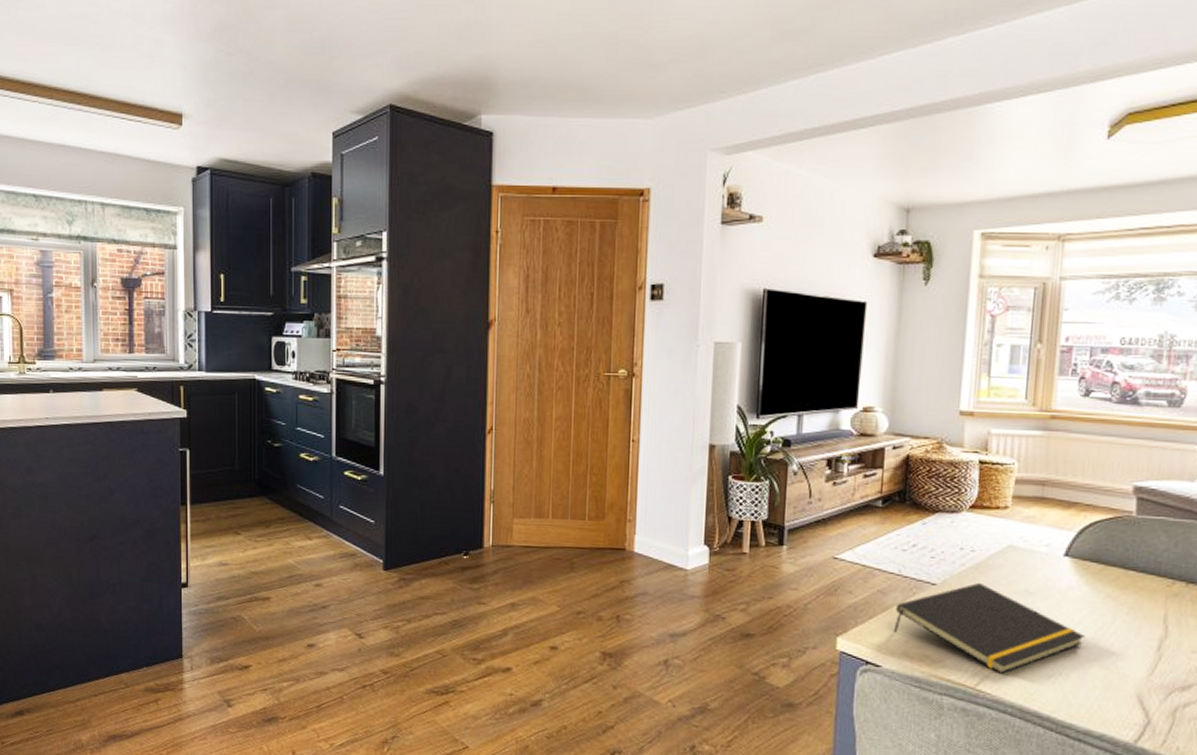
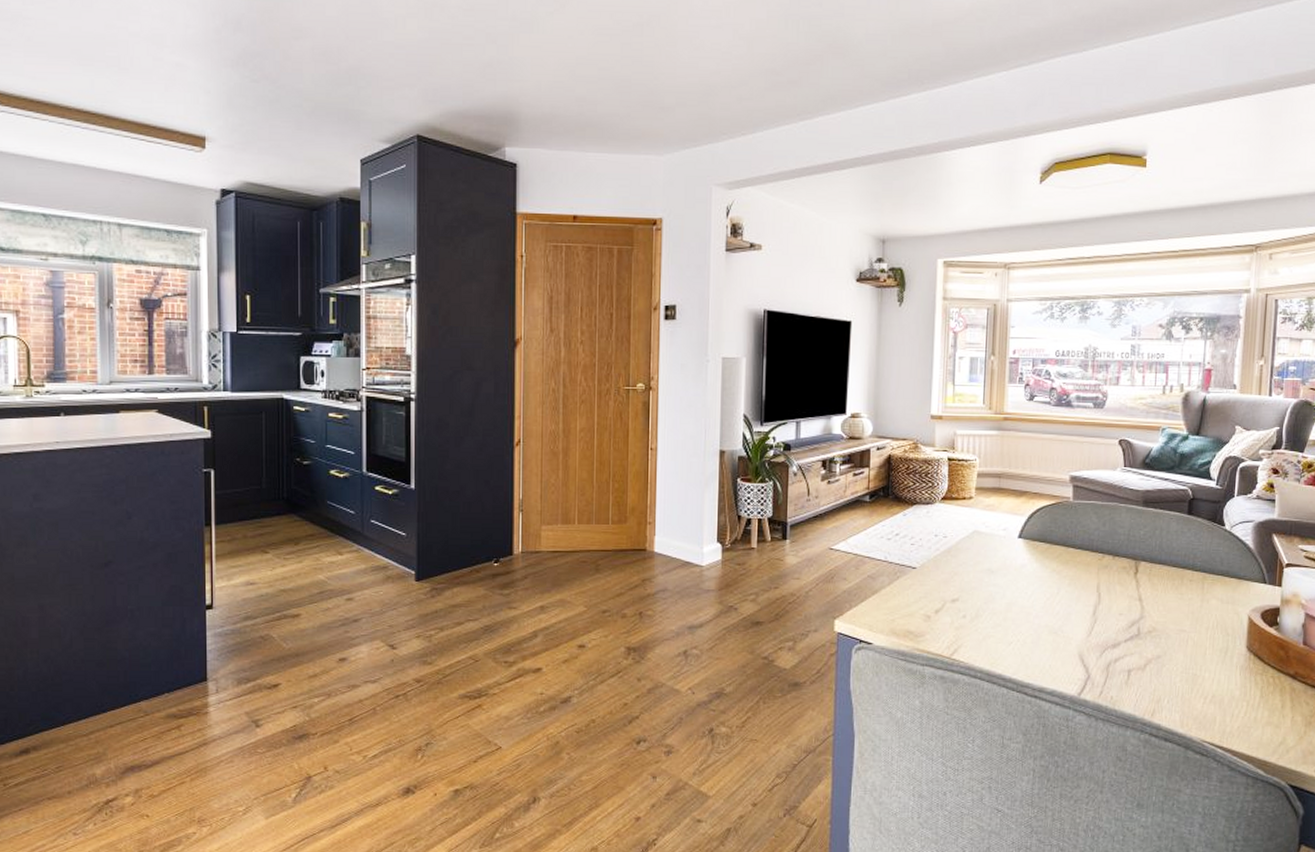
notepad: present [893,582,1086,674] -> none [882,564,1037,644]

